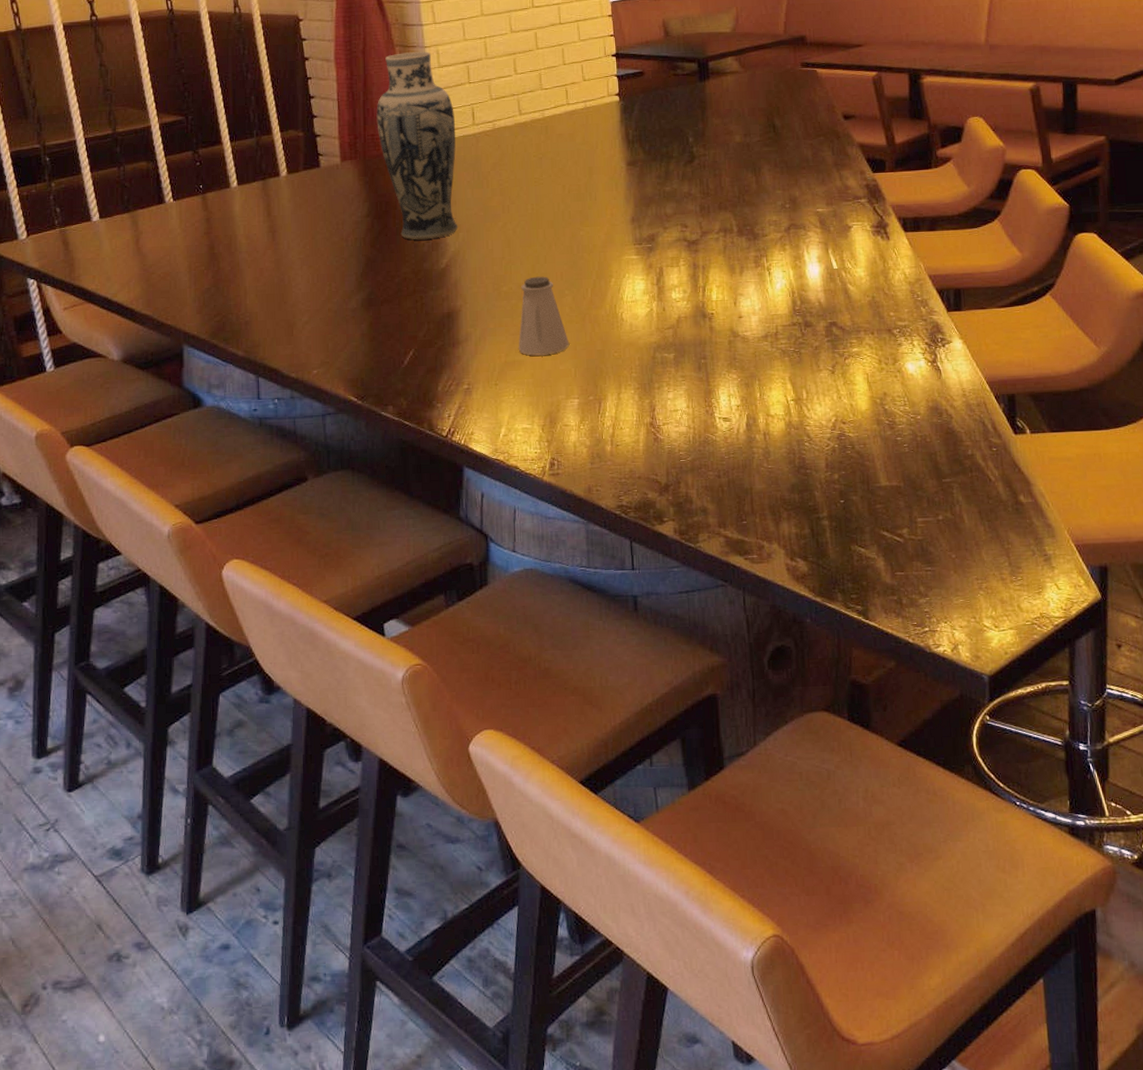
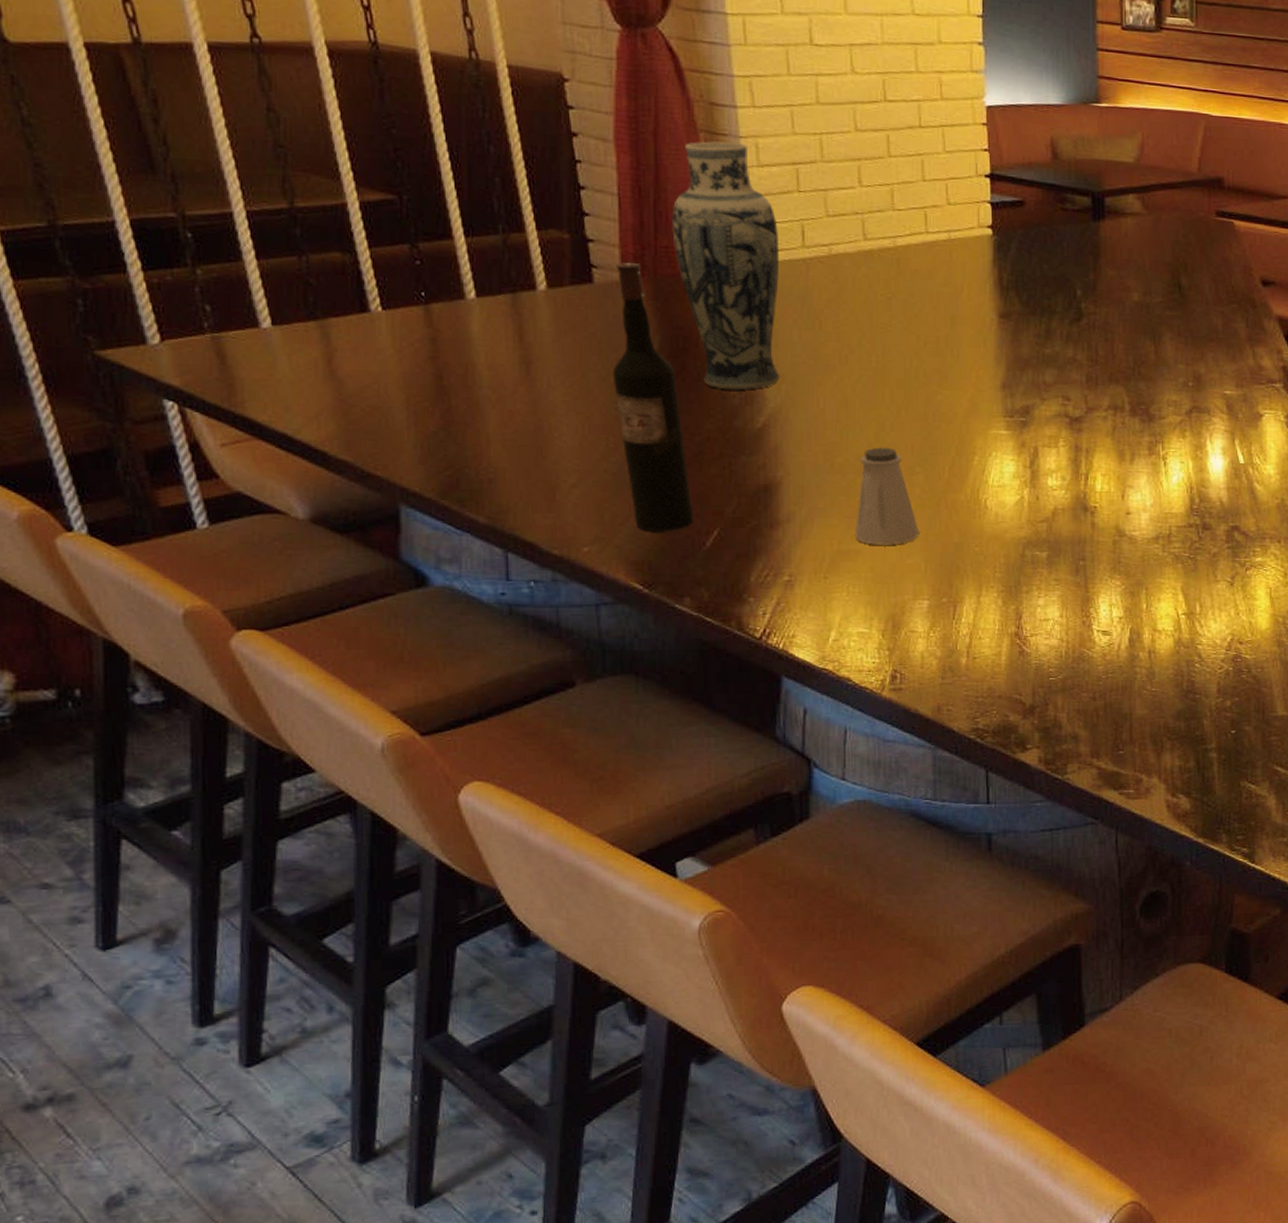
wine bottle: none [334,149,395,355] -> present [612,263,694,531]

